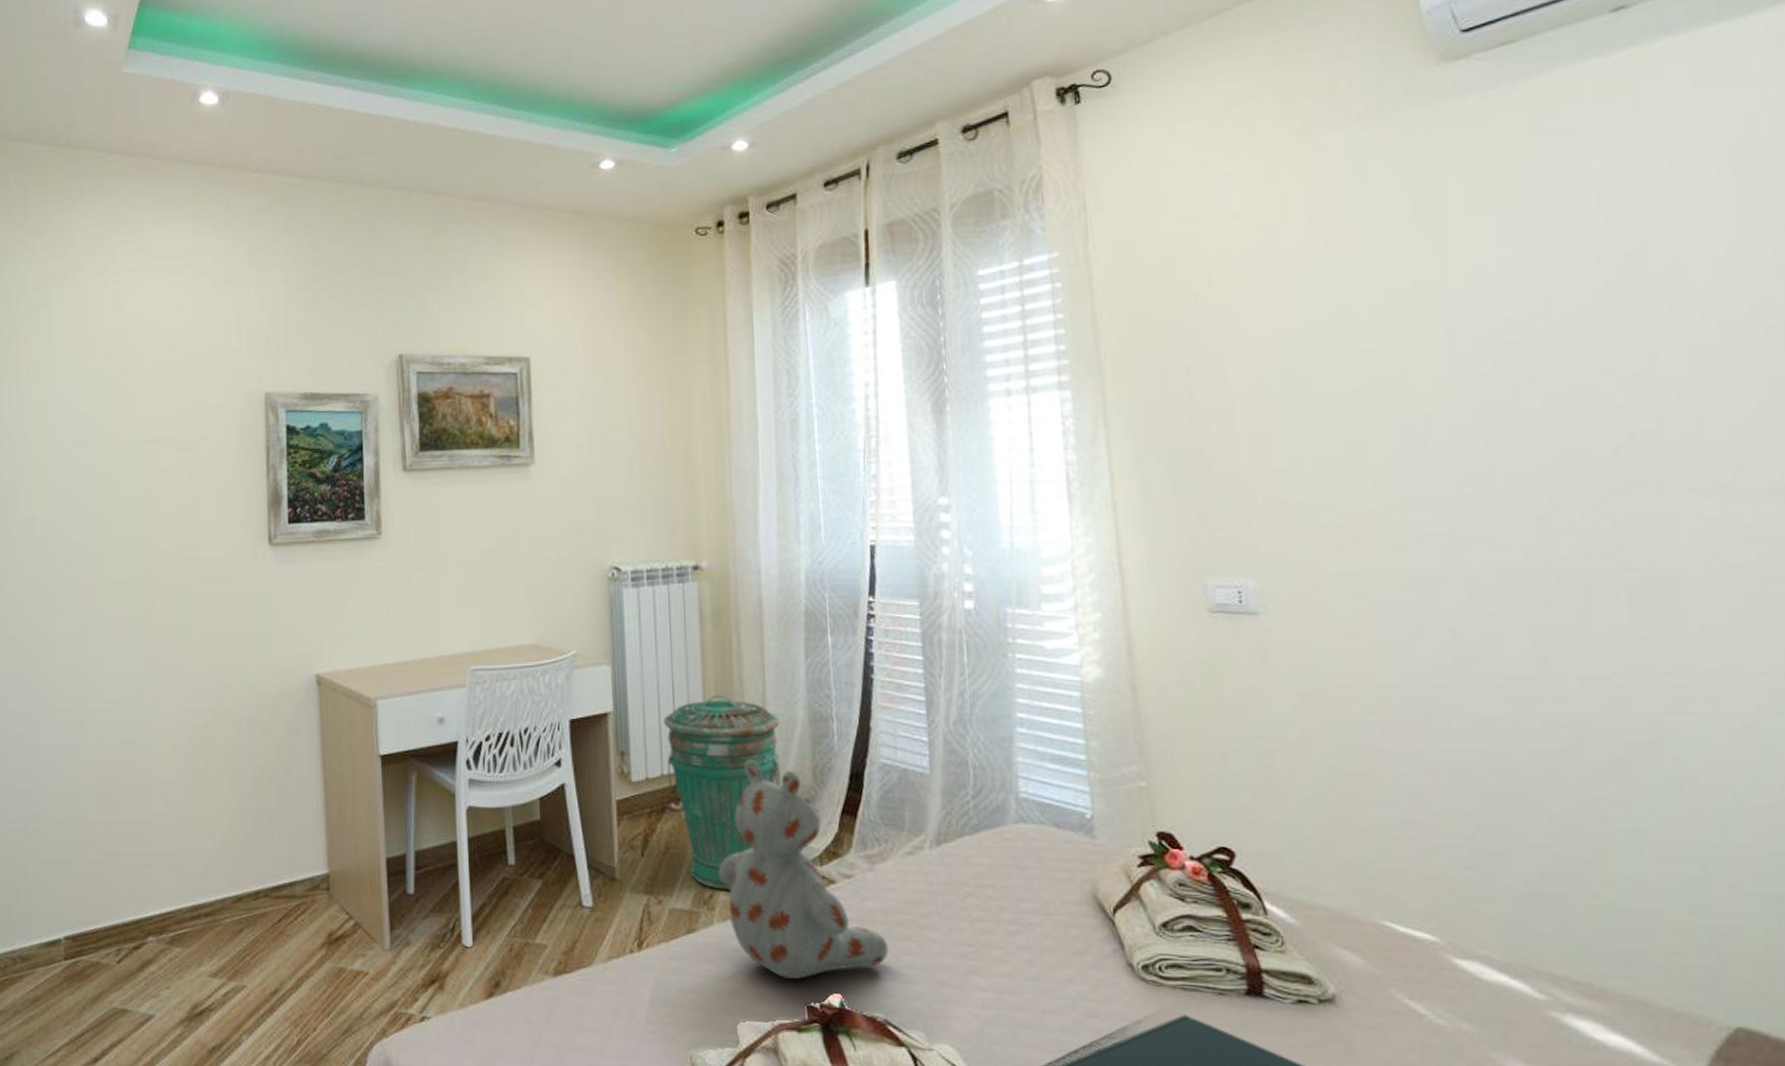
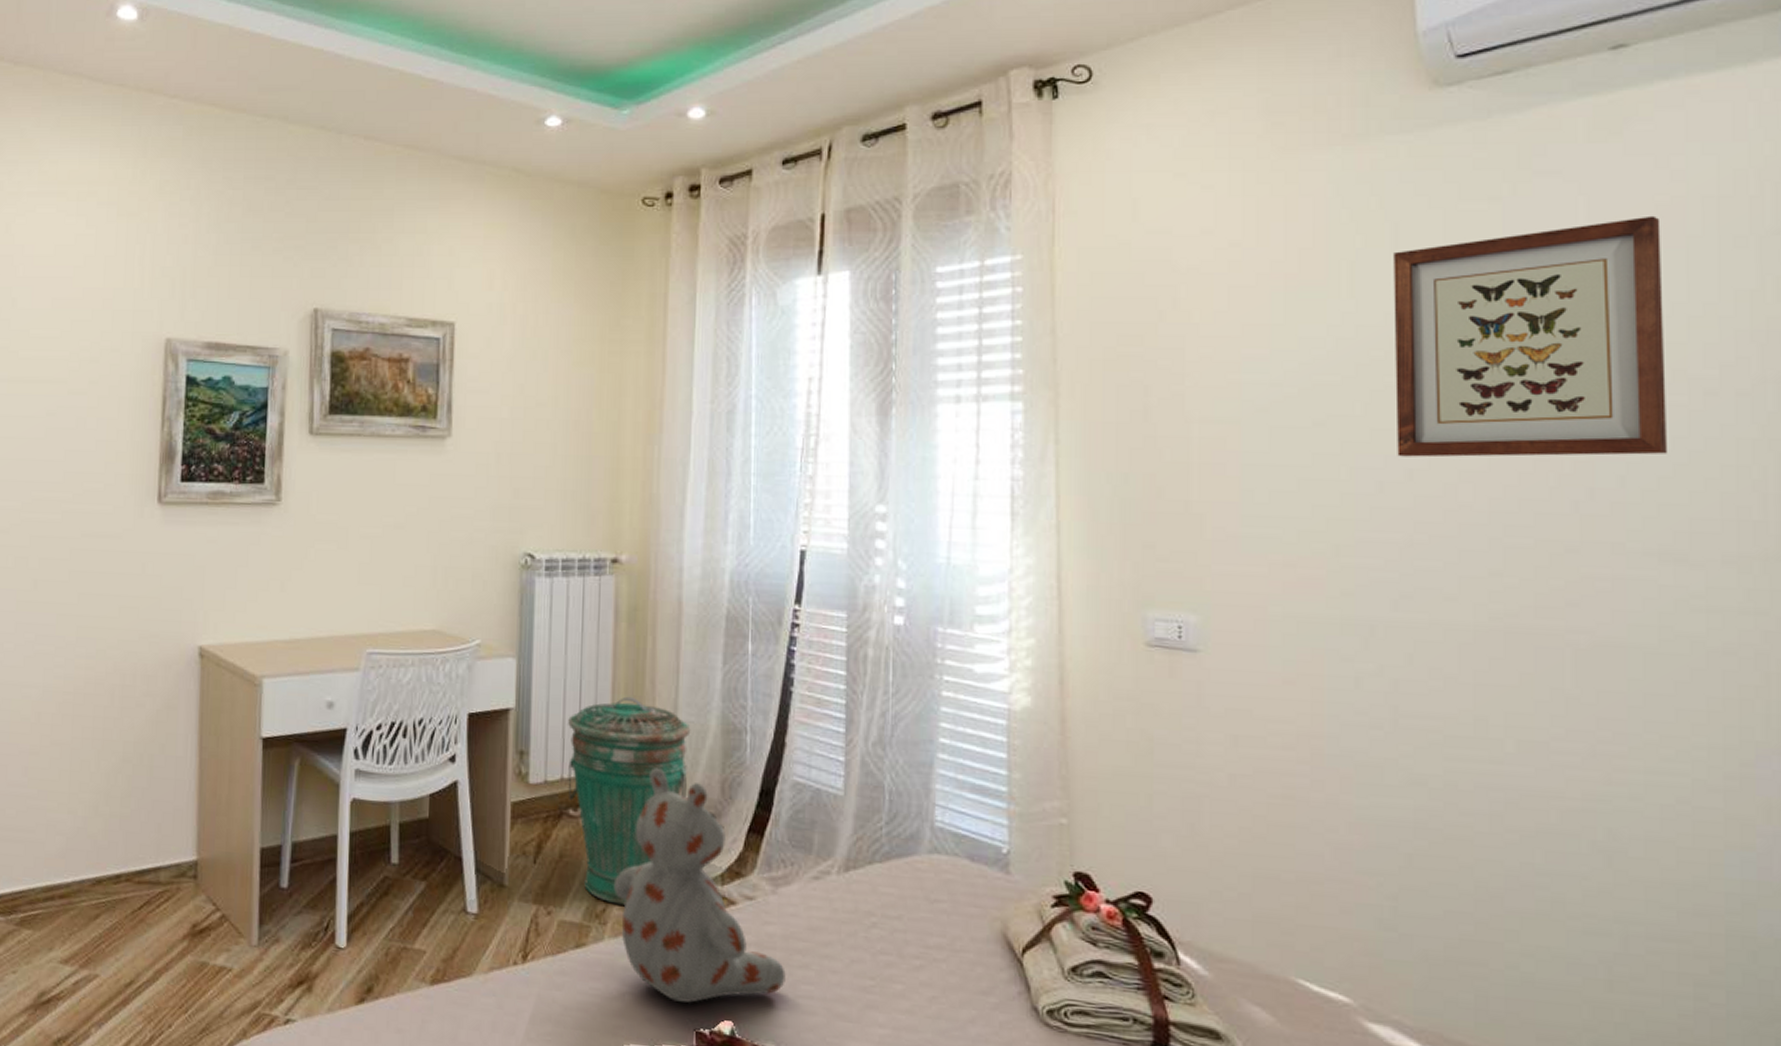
wall art: none [1417,166,1704,415] -> present [1394,215,1668,458]

